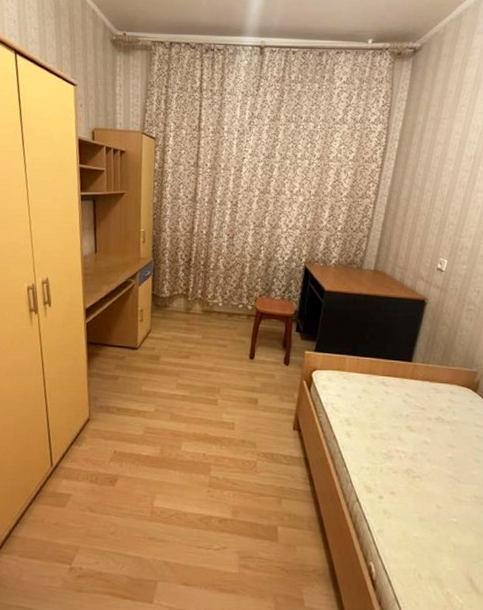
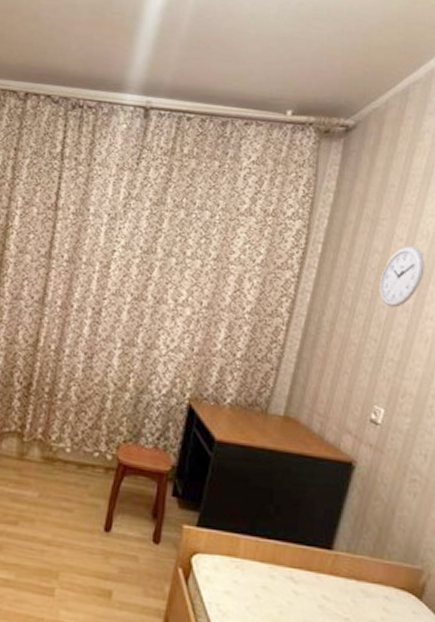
wall clock: none [442,138,476,185] -> present [379,246,425,308]

